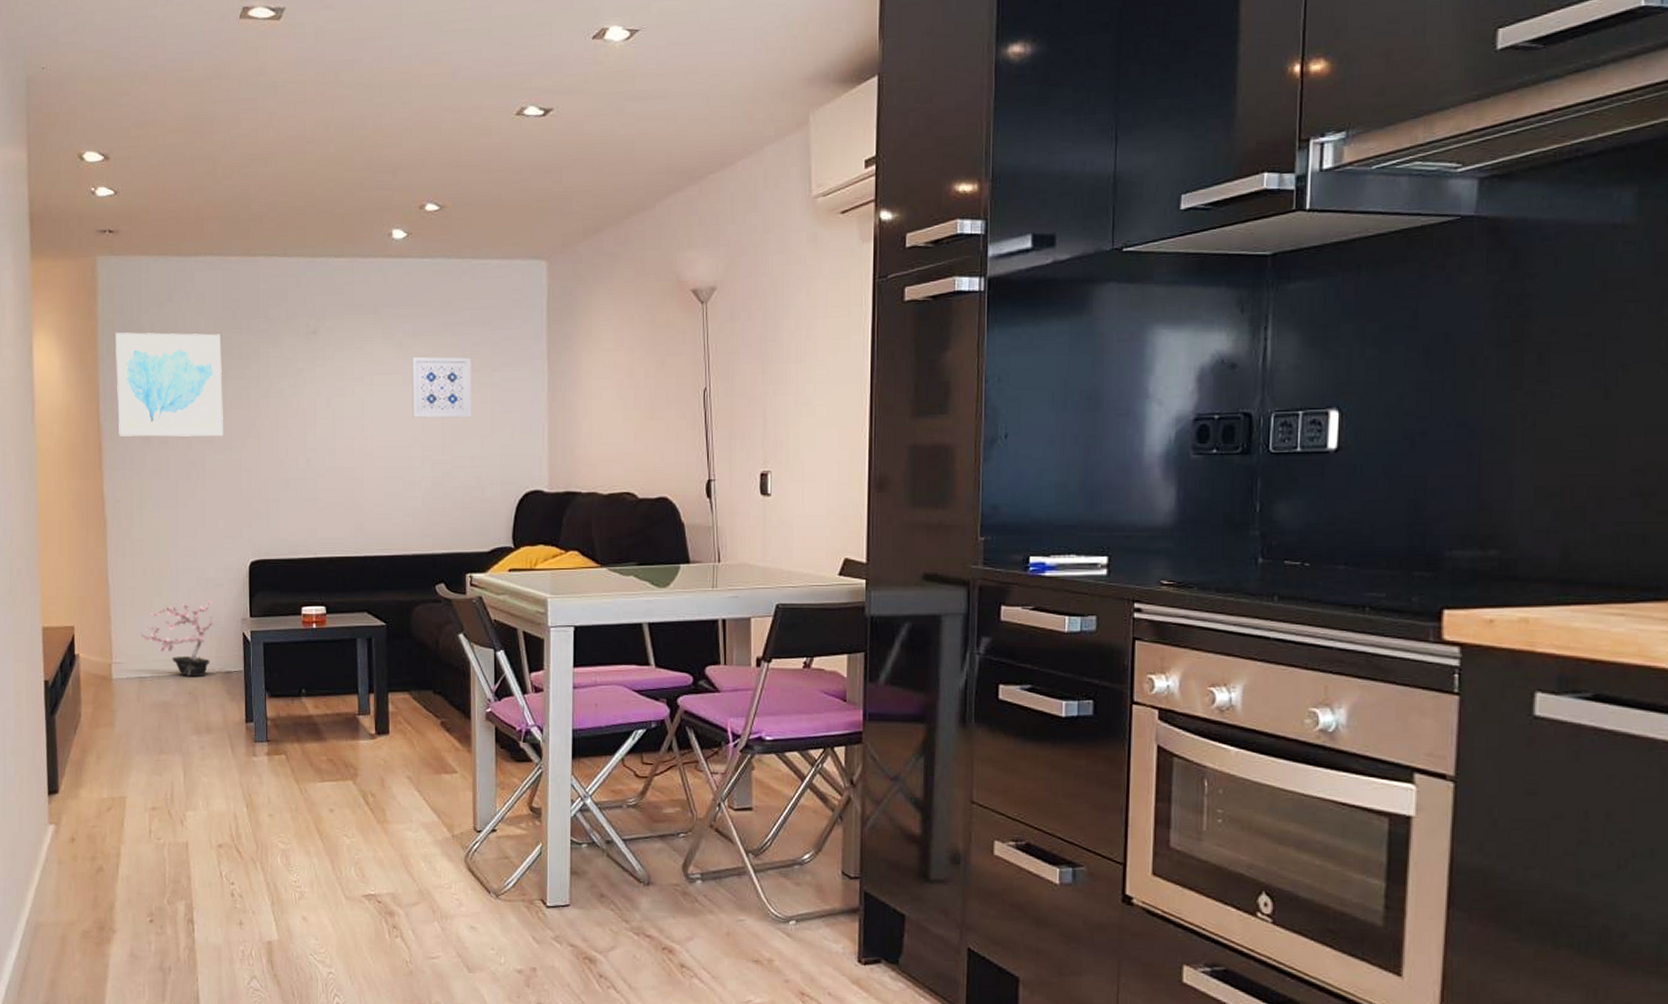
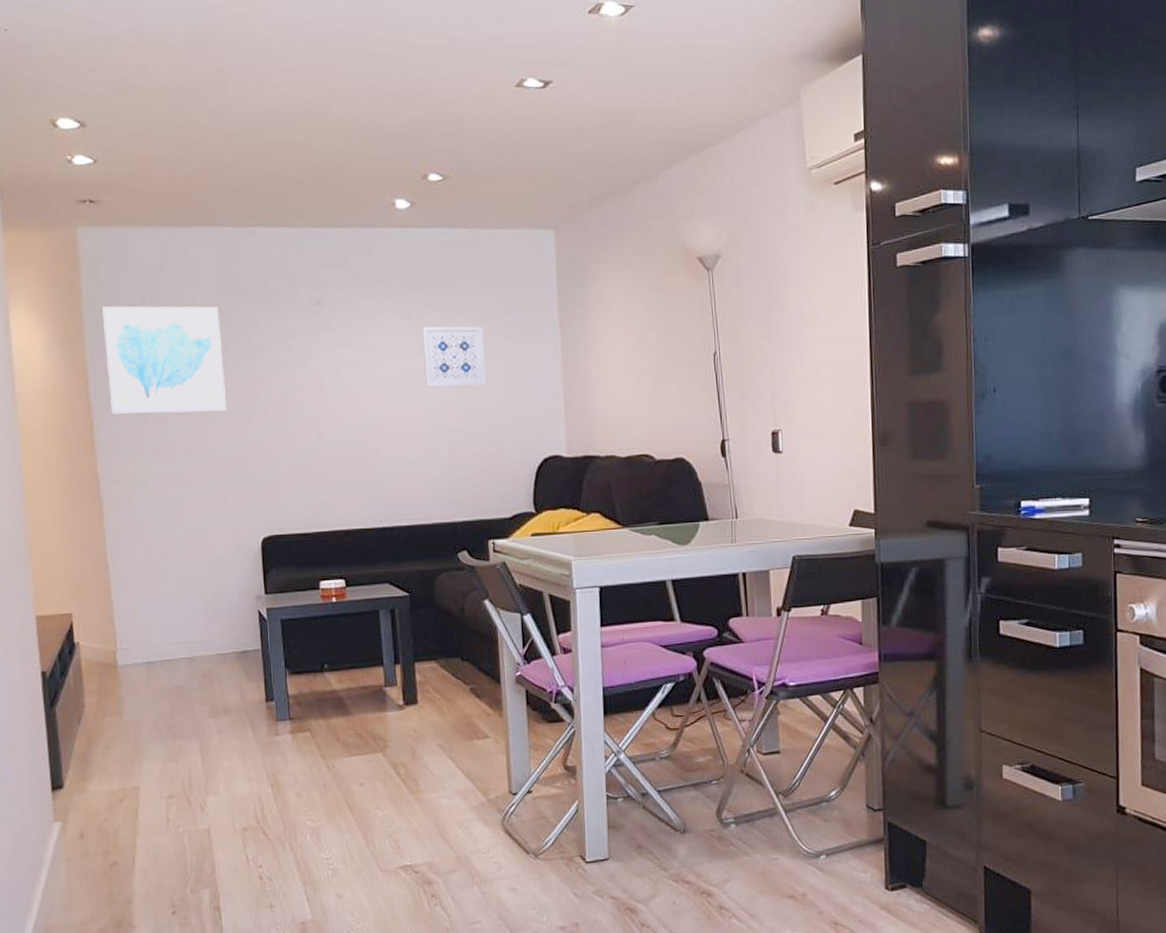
potted plant: present [140,600,213,678] -> none [146,578,226,659]

